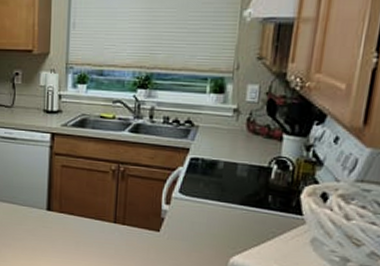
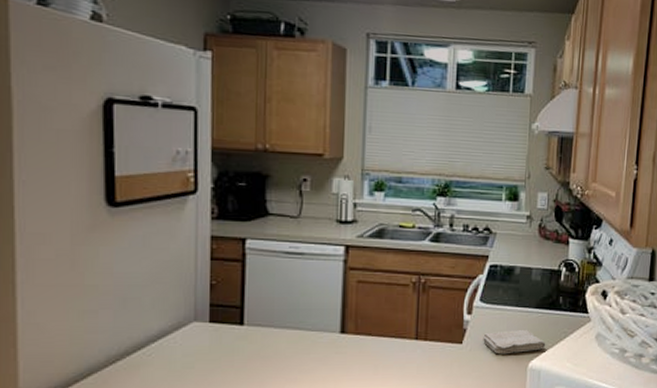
washcloth: none [181,223,251,248] -> present [483,330,546,355]

